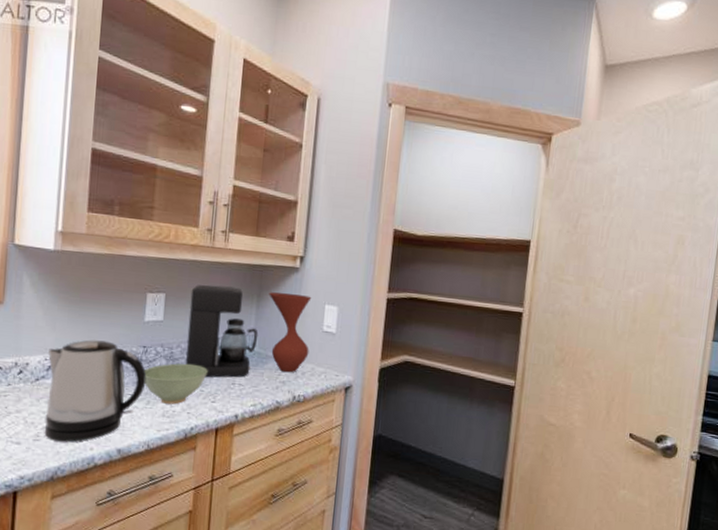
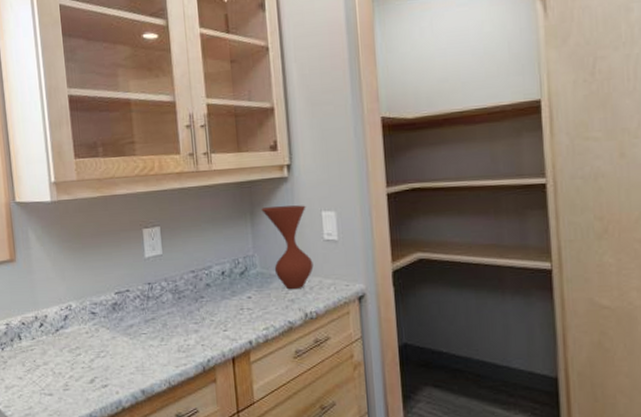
kettle: present [44,339,147,442] -> none [63,283,157,388]
bowl: present [144,363,208,405] -> none [153,295,214,339]
coffee maker: present [185,285,259,377] -> none [184,208,259,305]

